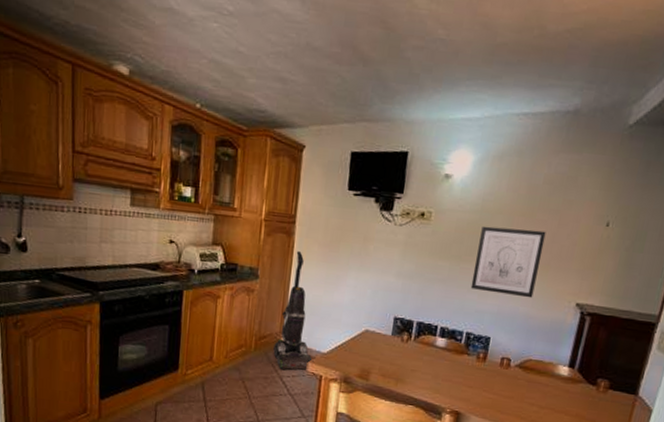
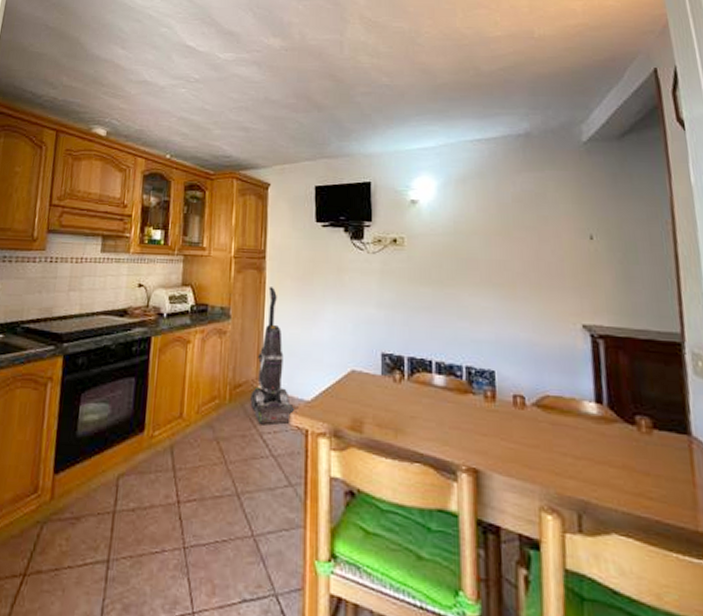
wall art: present [470,226,546,299] -> none [459,248,532,323]

